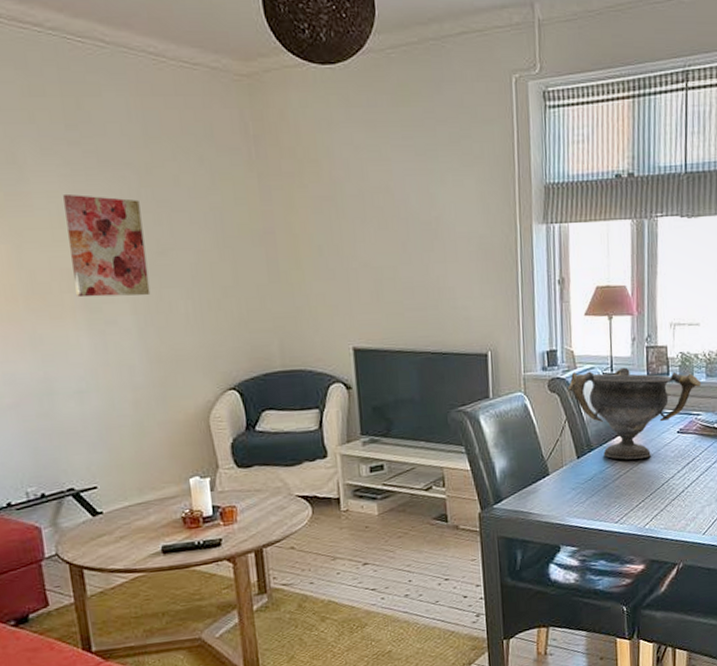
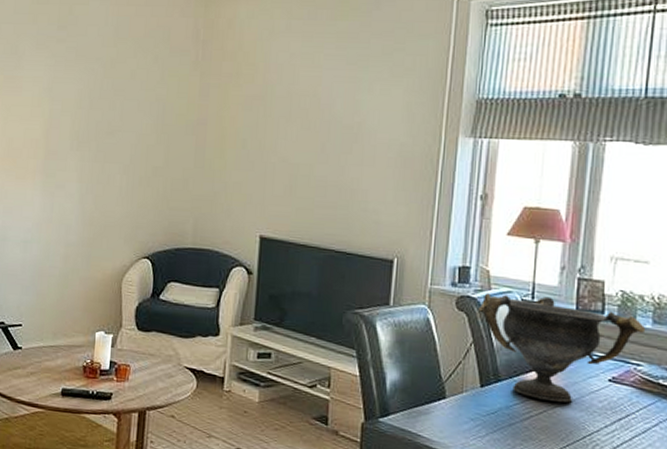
wall art: present [63,193,151,297] -> none [39,79,101,168]

